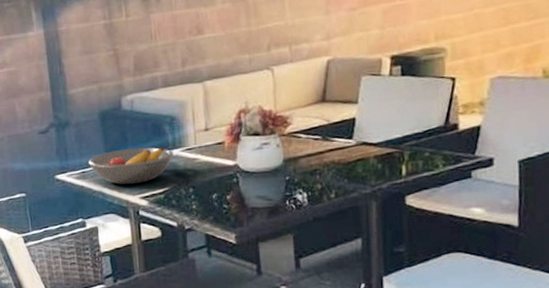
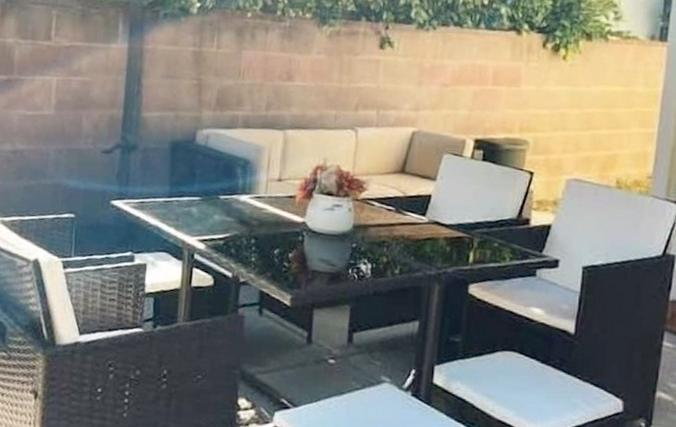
fruit bowl: present [88,147,174,184] -> none [149,185,242,225]

